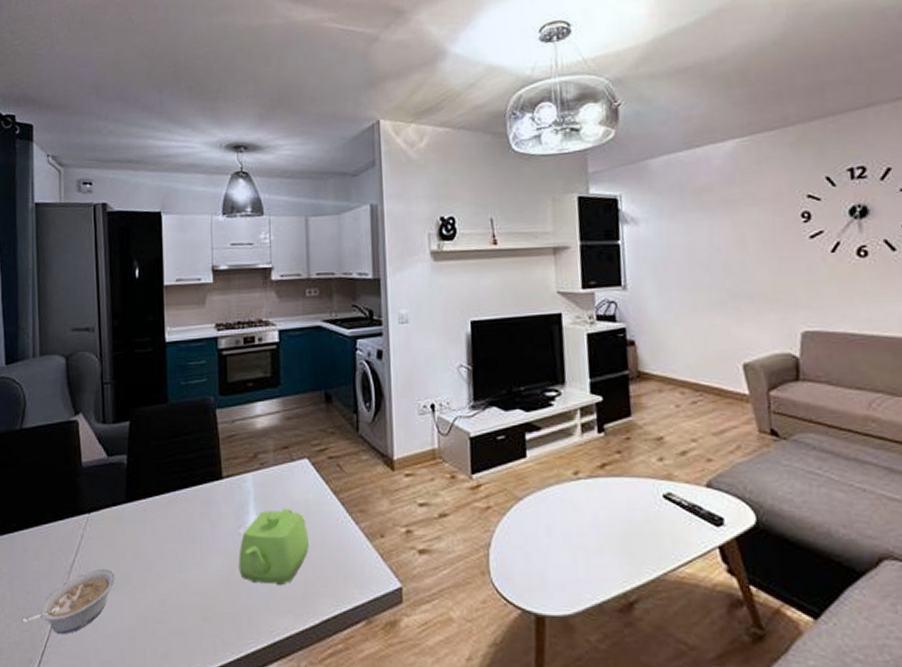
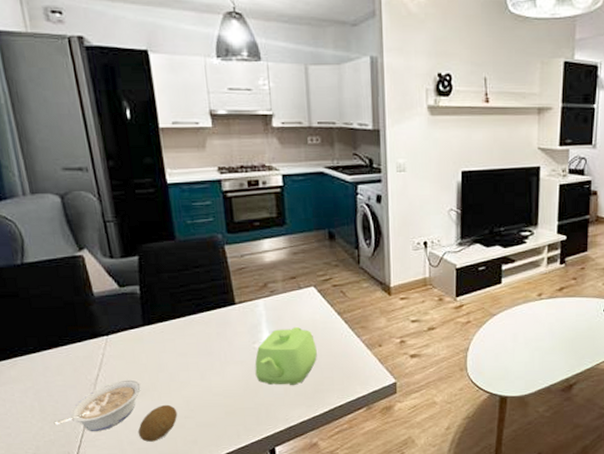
fruit: none [105,603,150,652] -> present [137,404,178,442]

